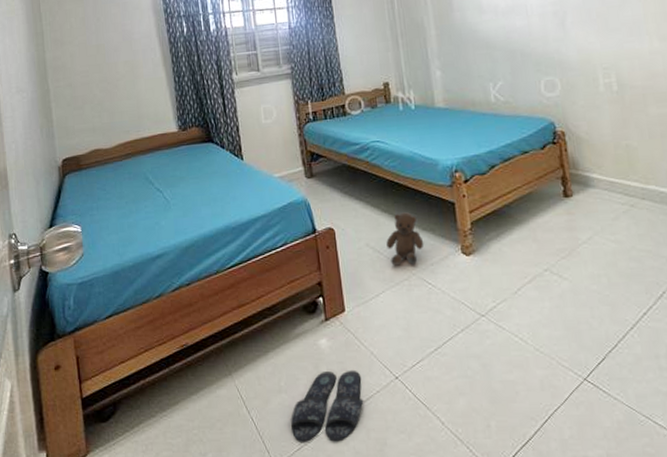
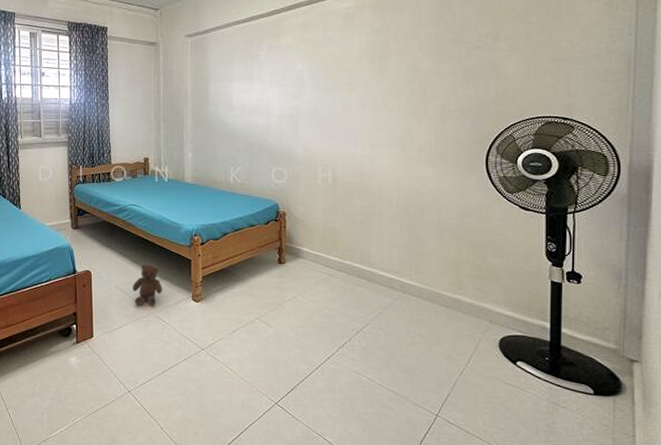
slippers: present [291,370,364,442] -> none [41,382,101,437]

